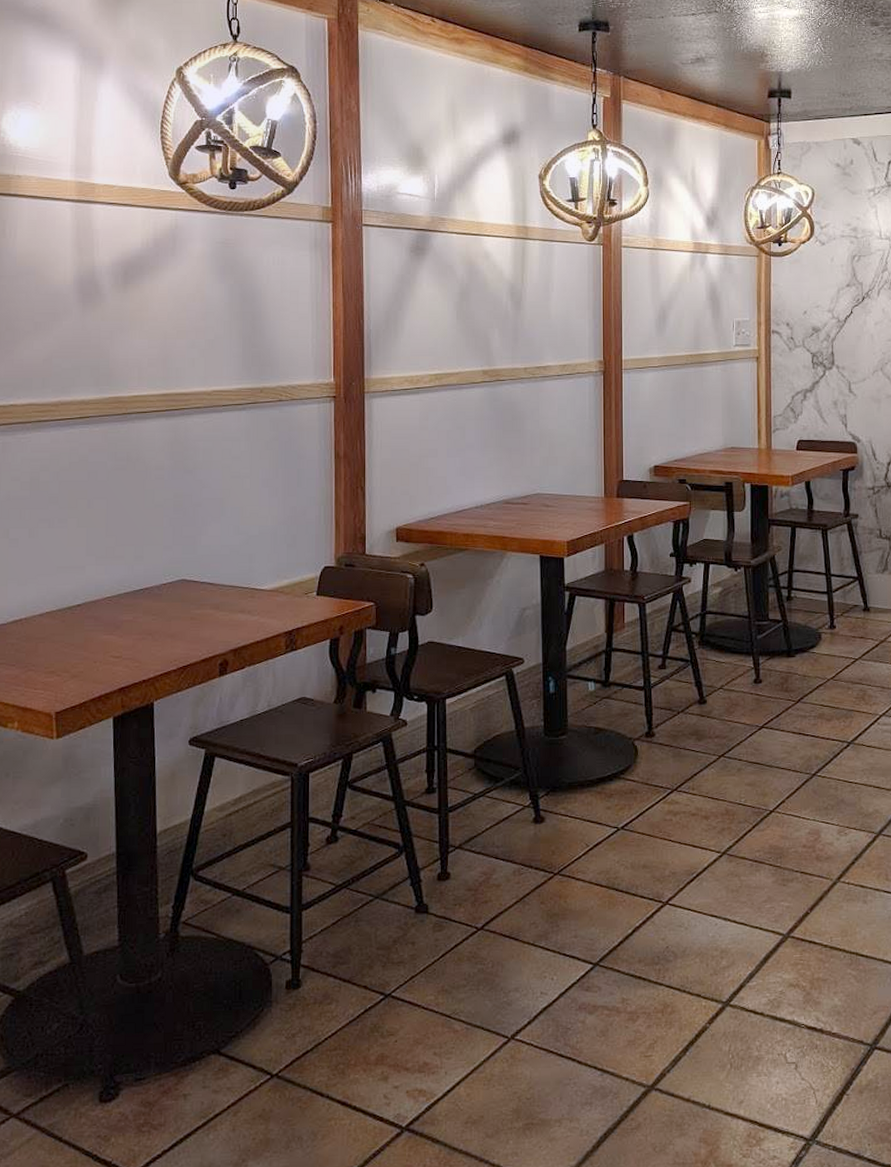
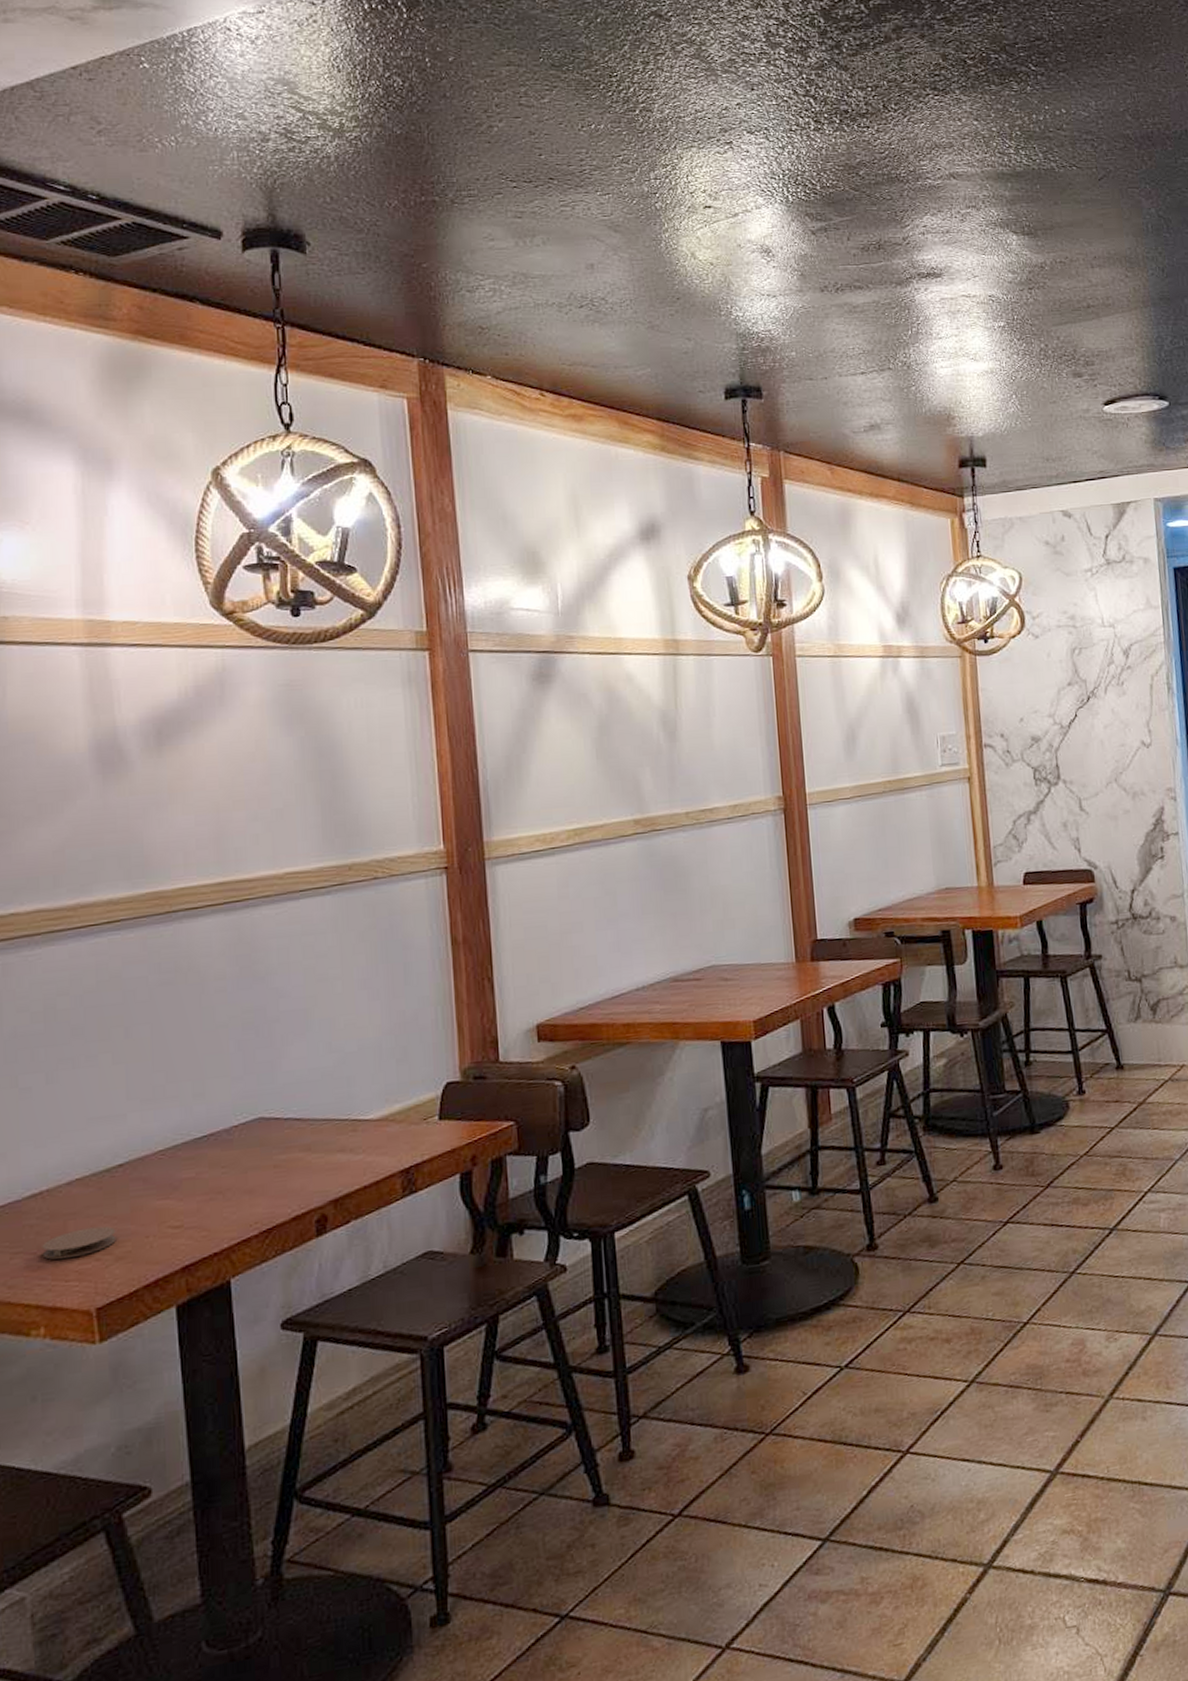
coaster: none [19,650,73,672] -> present [42,1226,116,1260]

